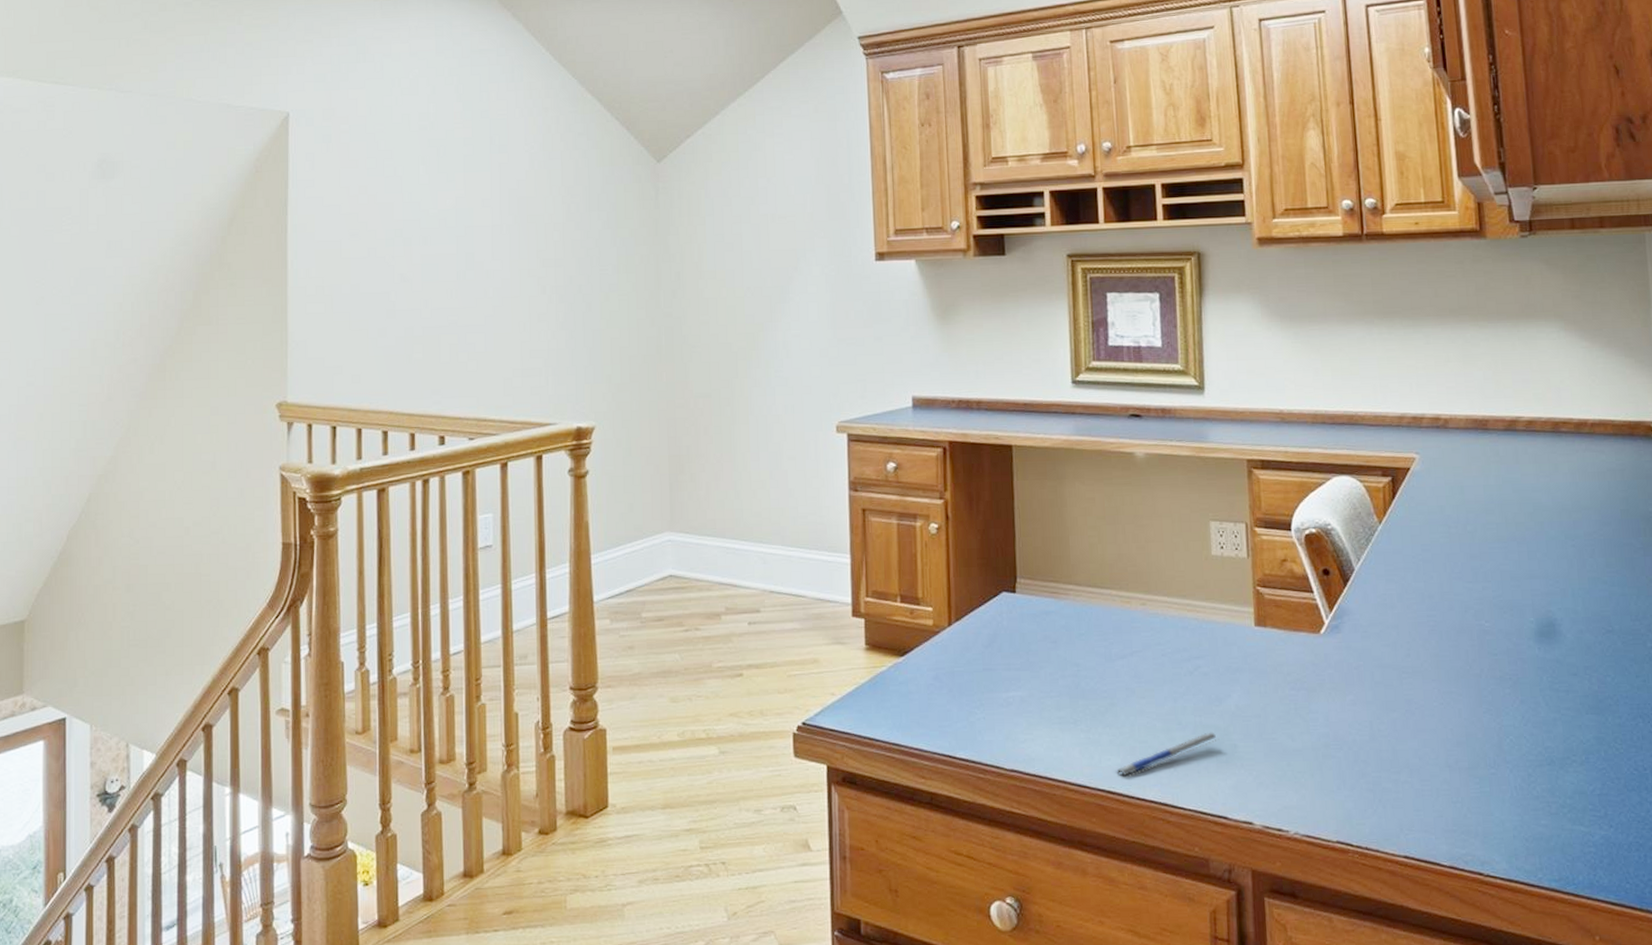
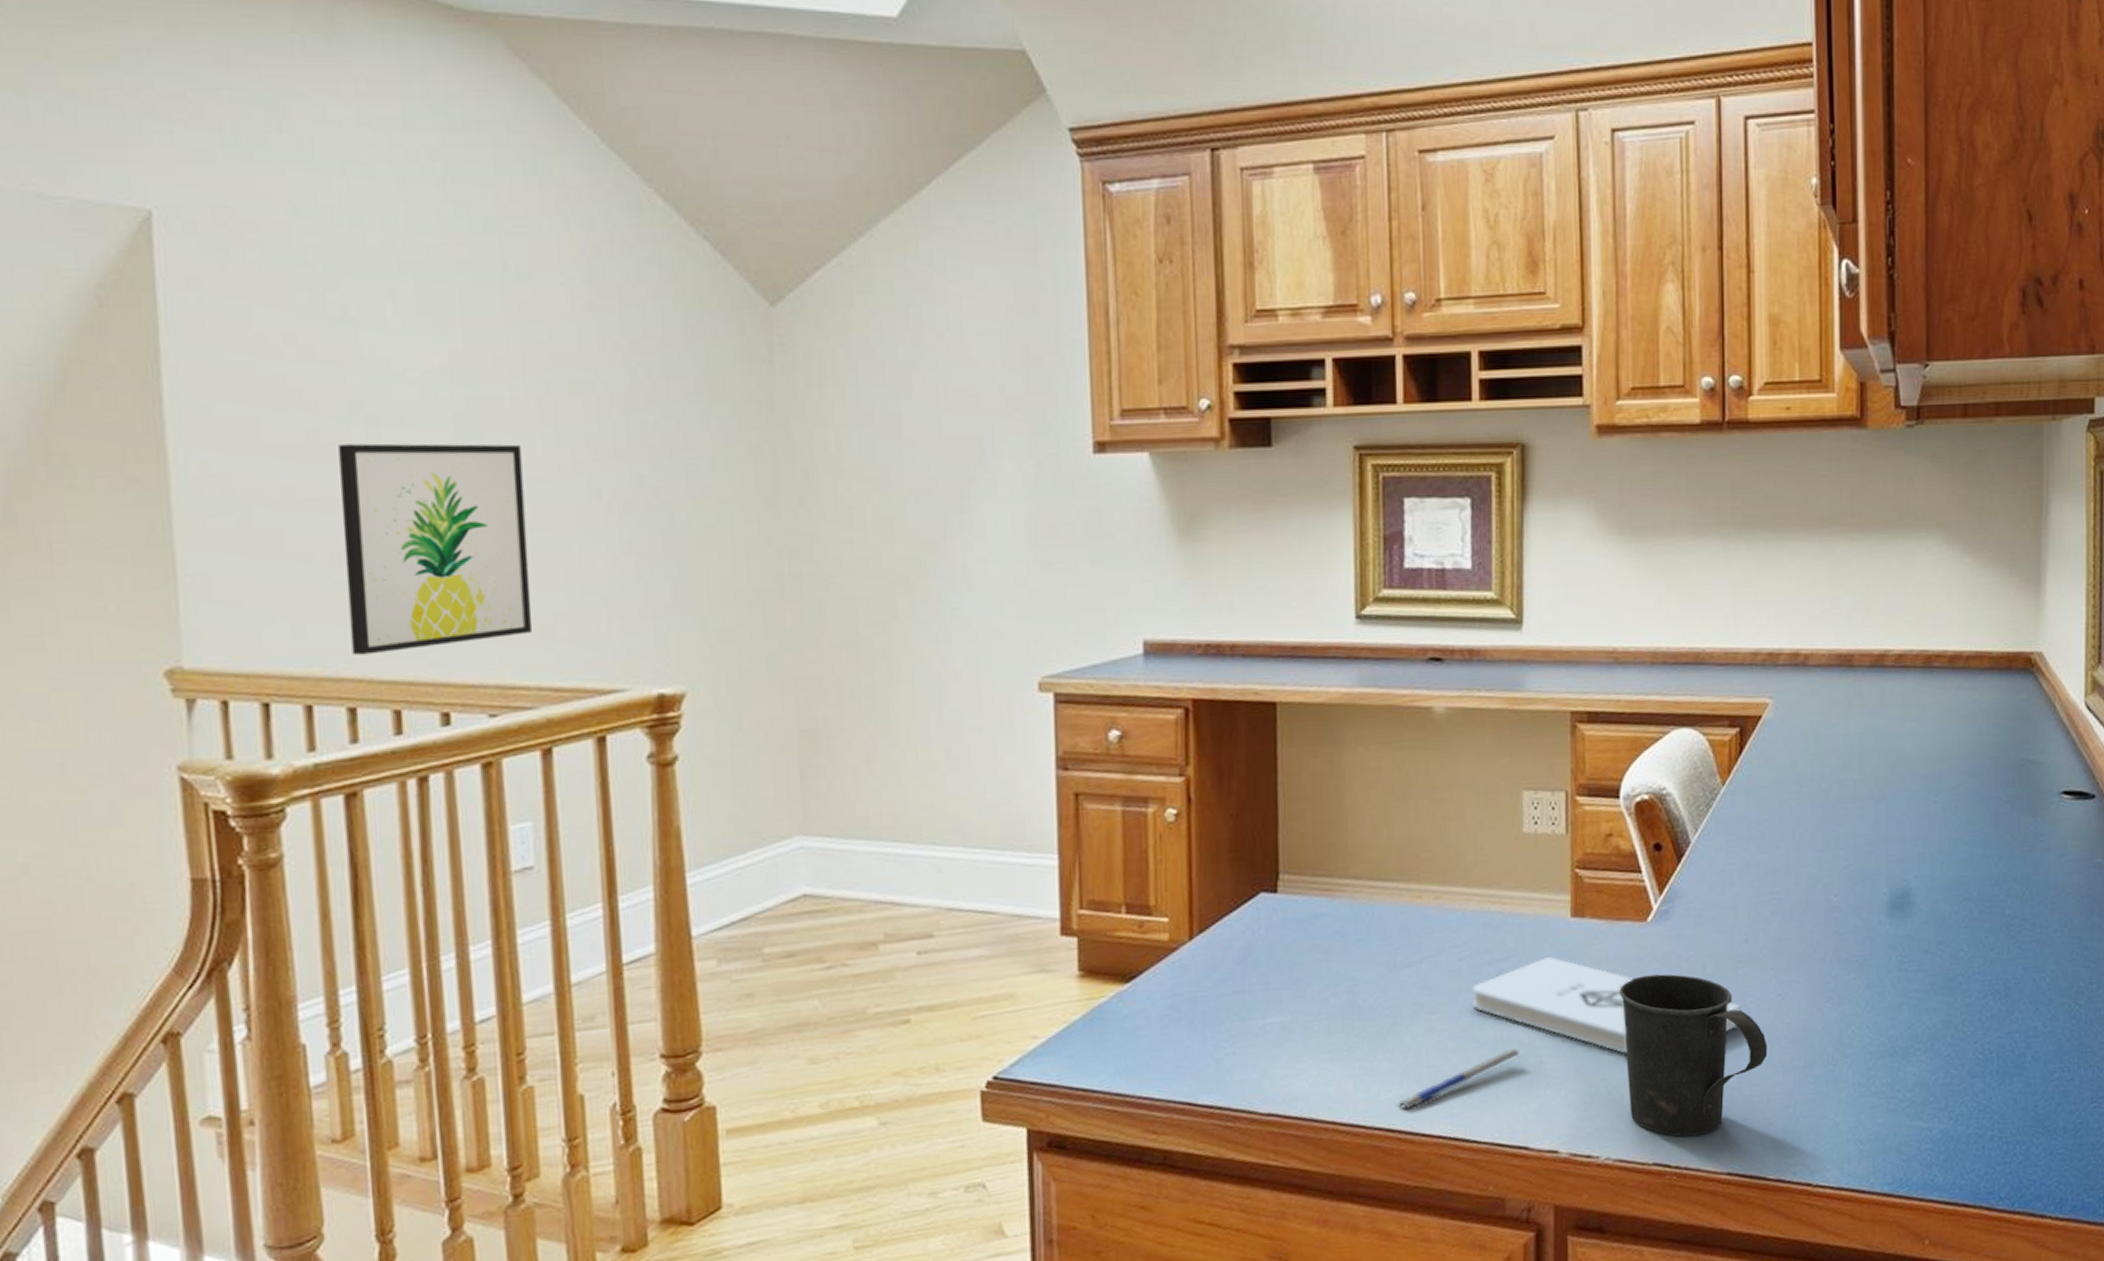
wall art: none [386,256,499,396] -> present [338,443,533,656]
notepad: none [1175,658,1408,744] -> present [1472,957,1741,1054]
mug: none [1298,678,1434,820] -> present [1617,974,1768,1137]

